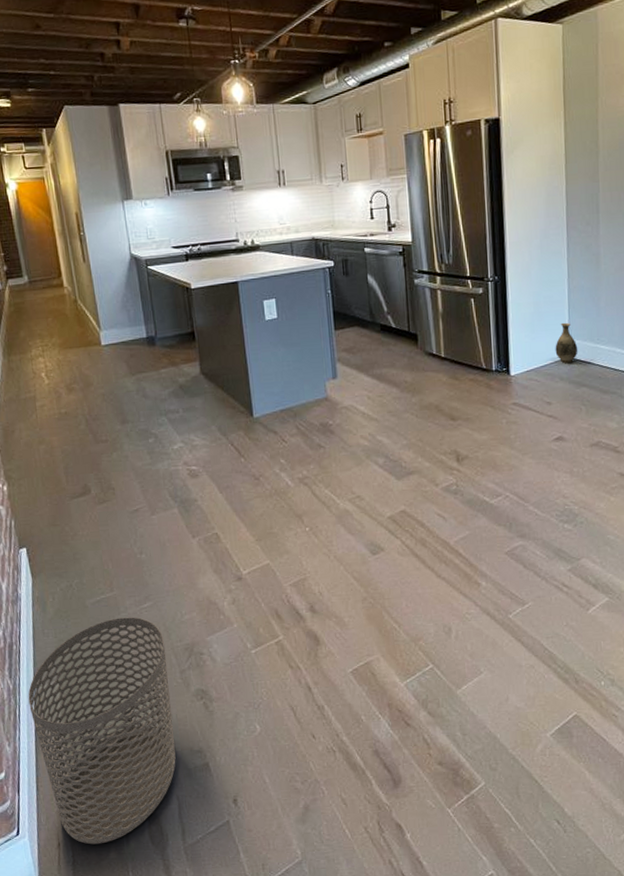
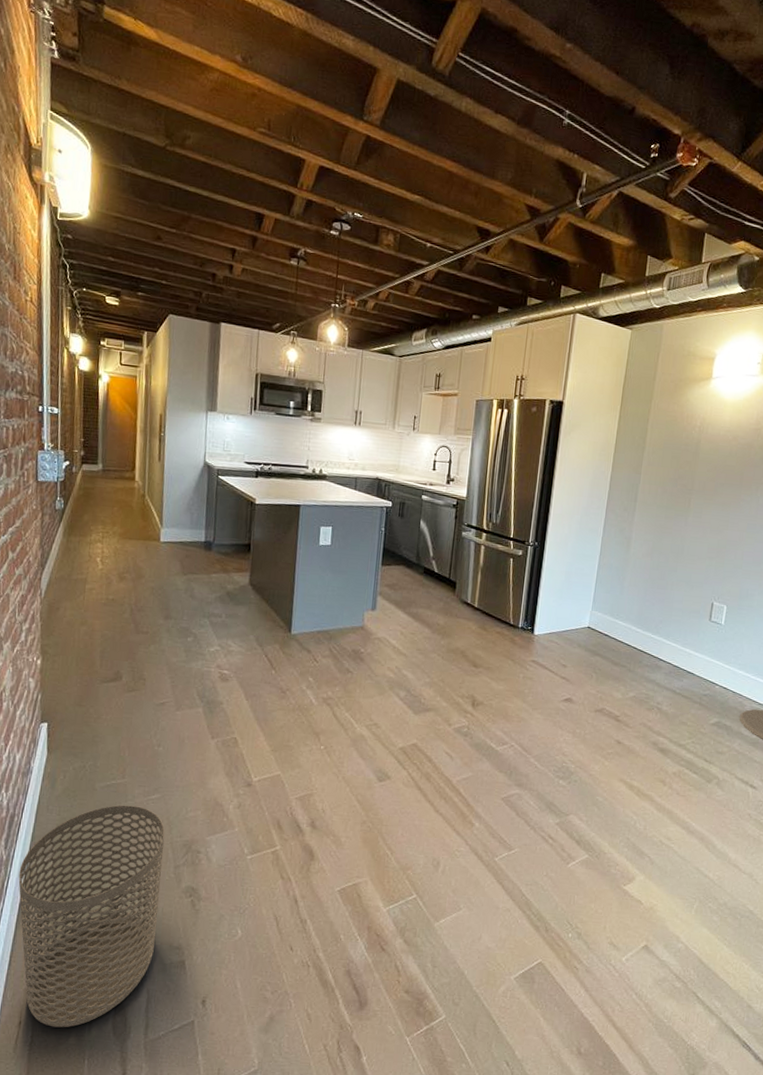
vase: present [555,322,578,364] -> none [577,594,599,633]

